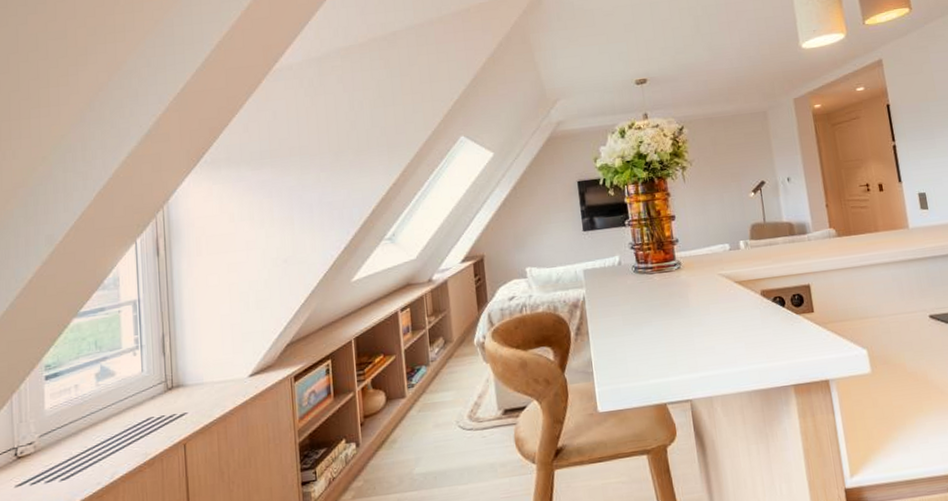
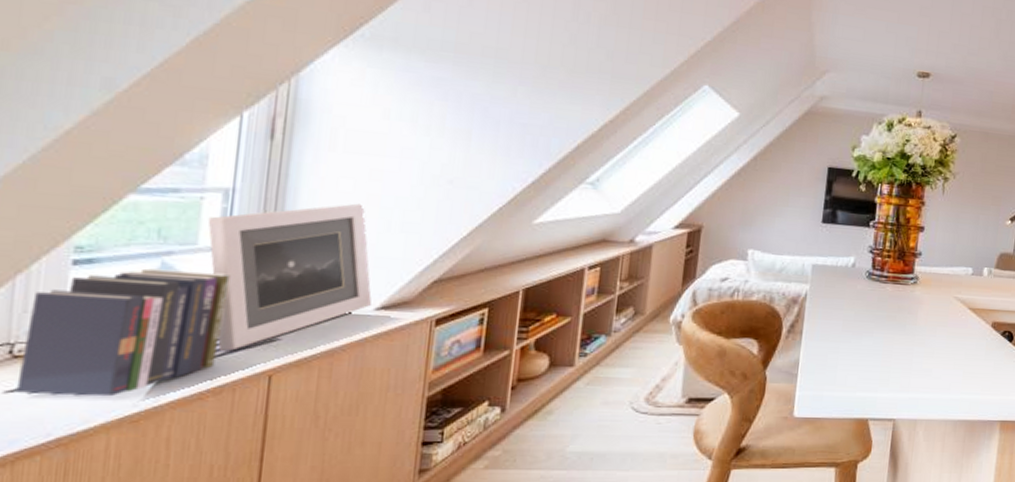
books: none [22,367,147,486] -> present [16,268,231,397]
picture frame: none [125,293,247,431] -> present [208,203,373,352]

